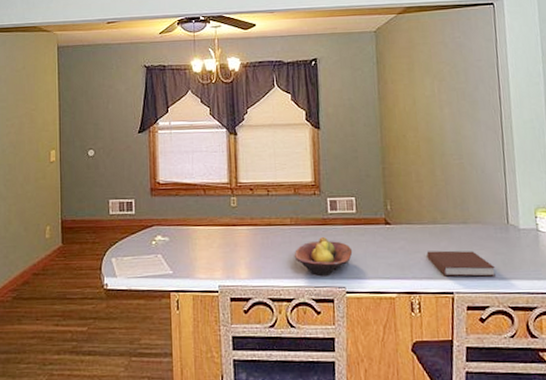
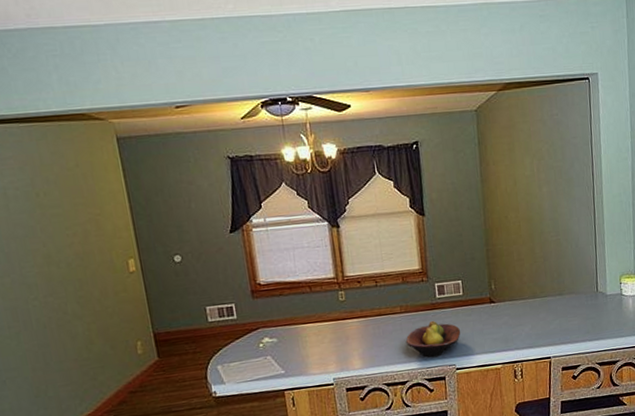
notebook: present [426,250,496,277] -> none [527,318,586,344]

